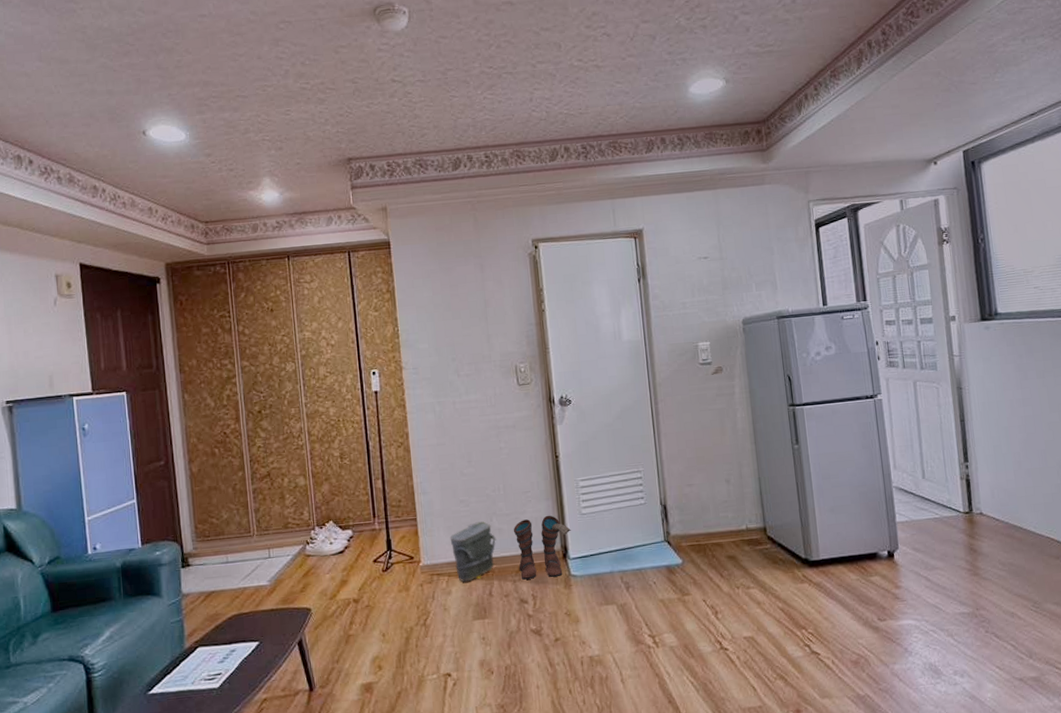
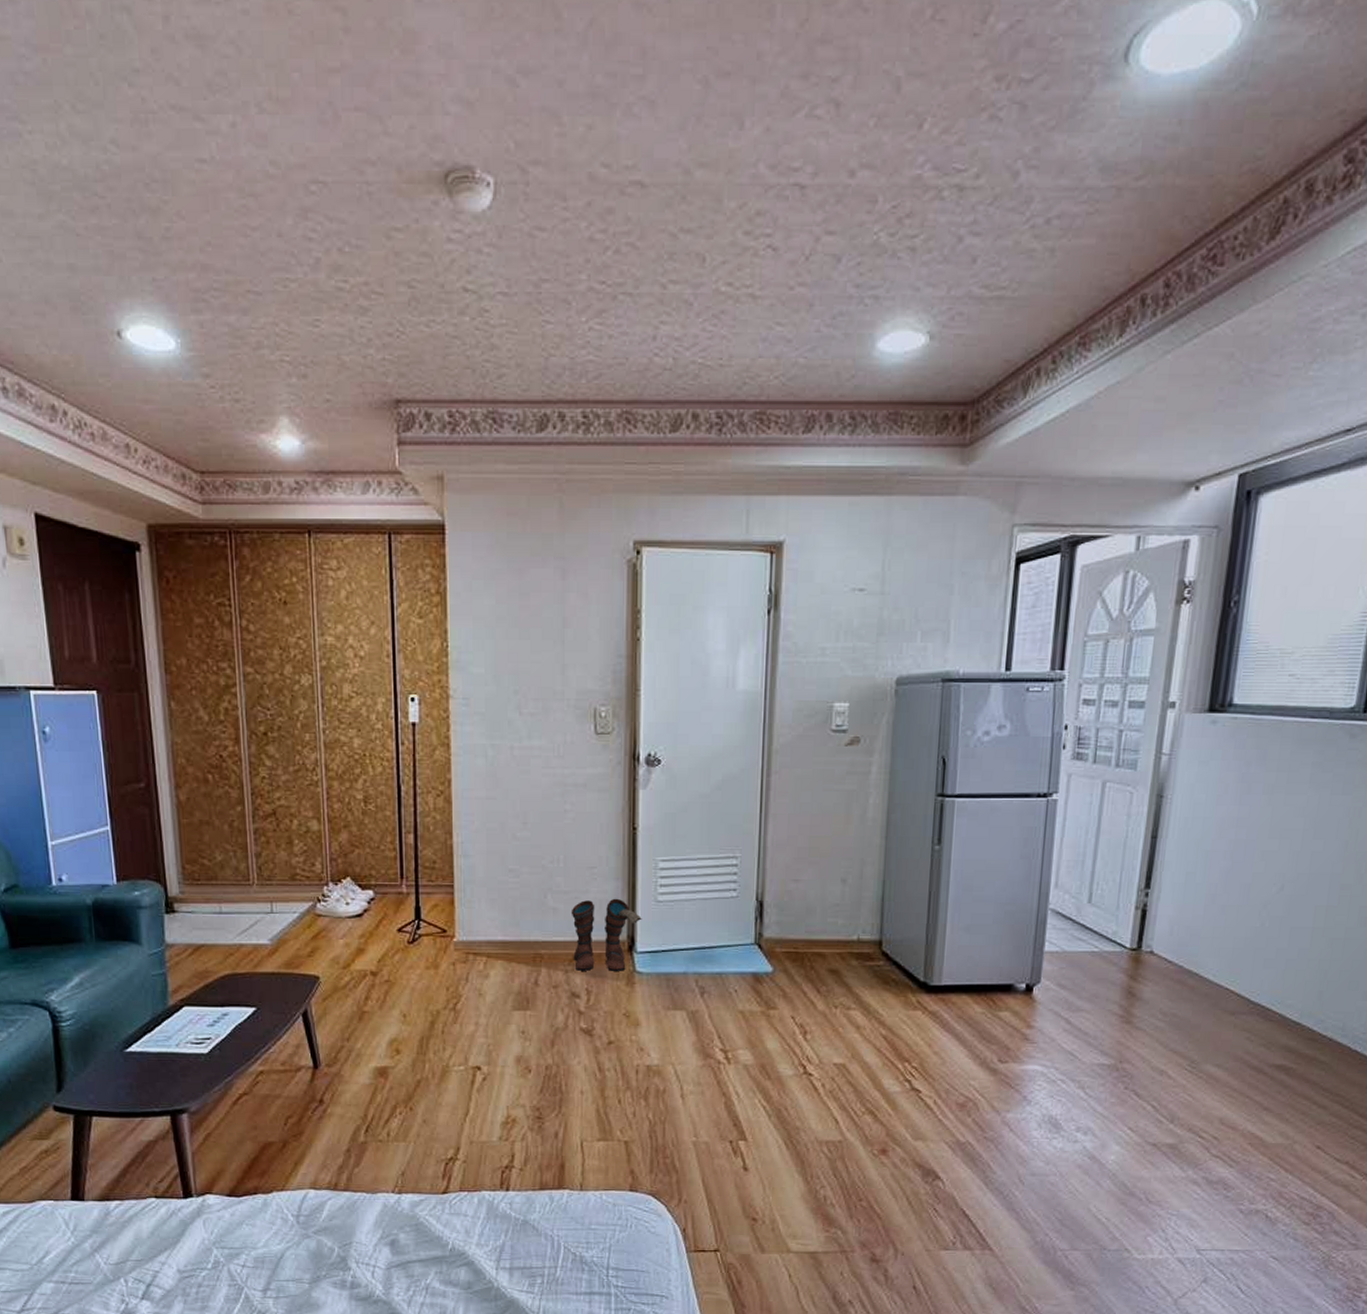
bag: present [450,521,497,582] -> none [492,897,550,966]

